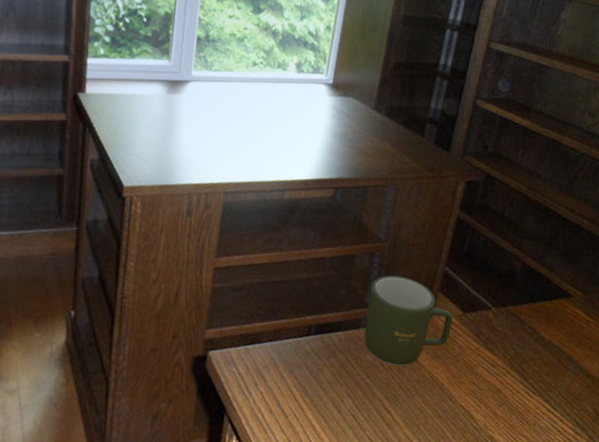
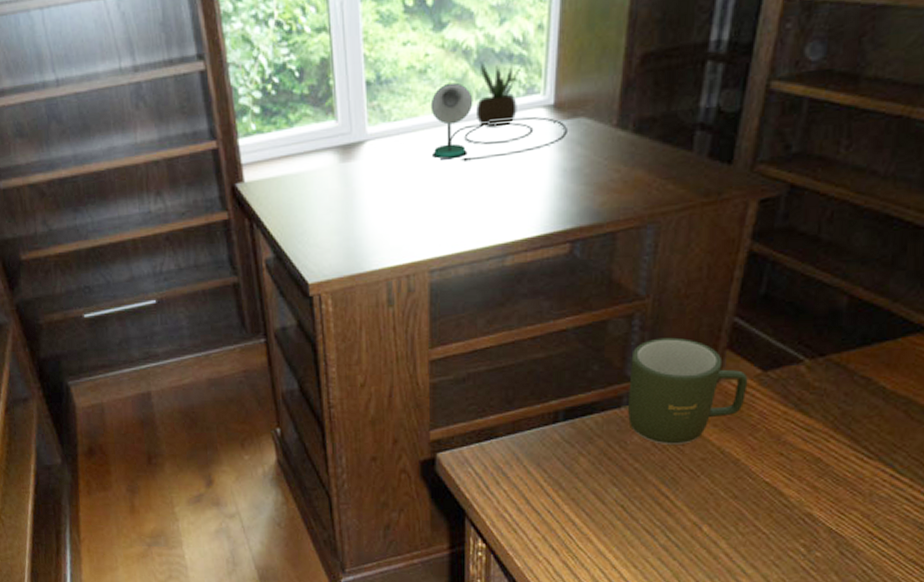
desk lamp: none [240,52,340,115] -> present [430,82,567,162]
potted plant: none [276,42,313,93] -> present [477,62,522,129]

